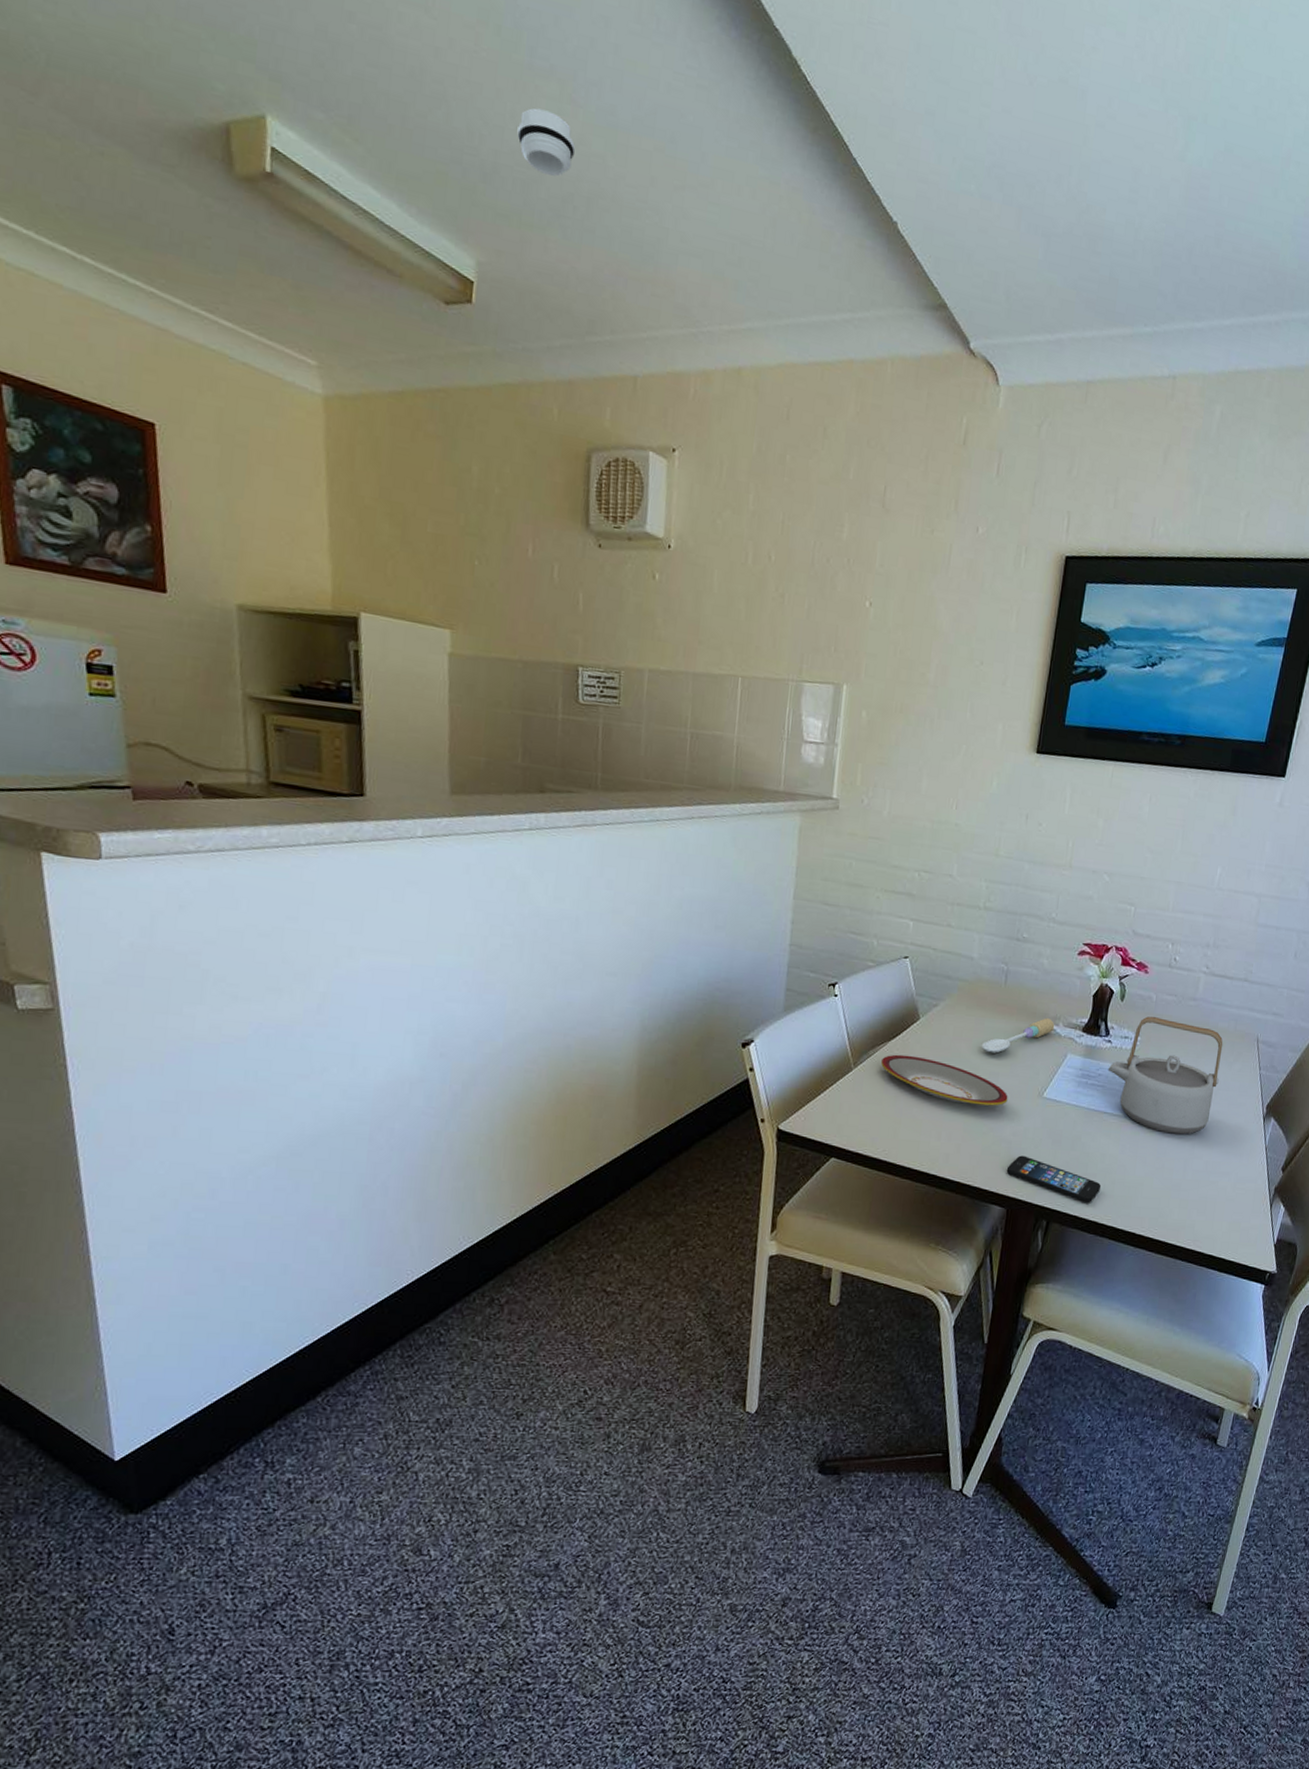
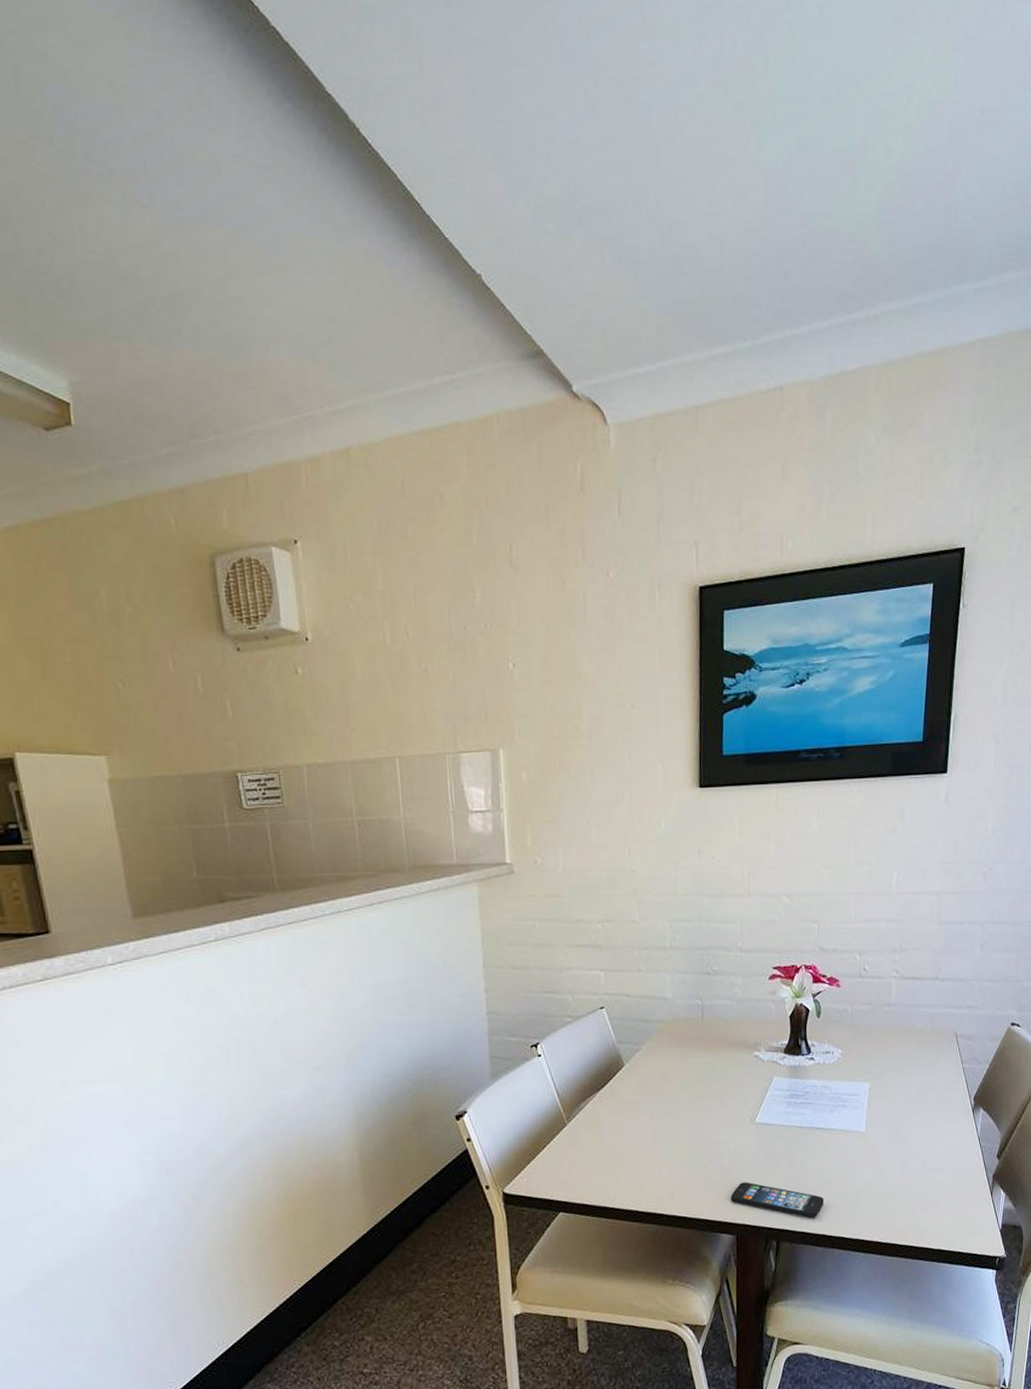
smoke detector: present [517,107,576,177] -> none [87,215,149,282]
plate: present [881,1054,1008,1106] -> none [594,1102,722,1142]
spoon: present [981,1018,1055,1054] -> none [688,1046,757,1088]
teapot: present [1107,1016,1223,1135] -> none [814,1028,924,1139]

